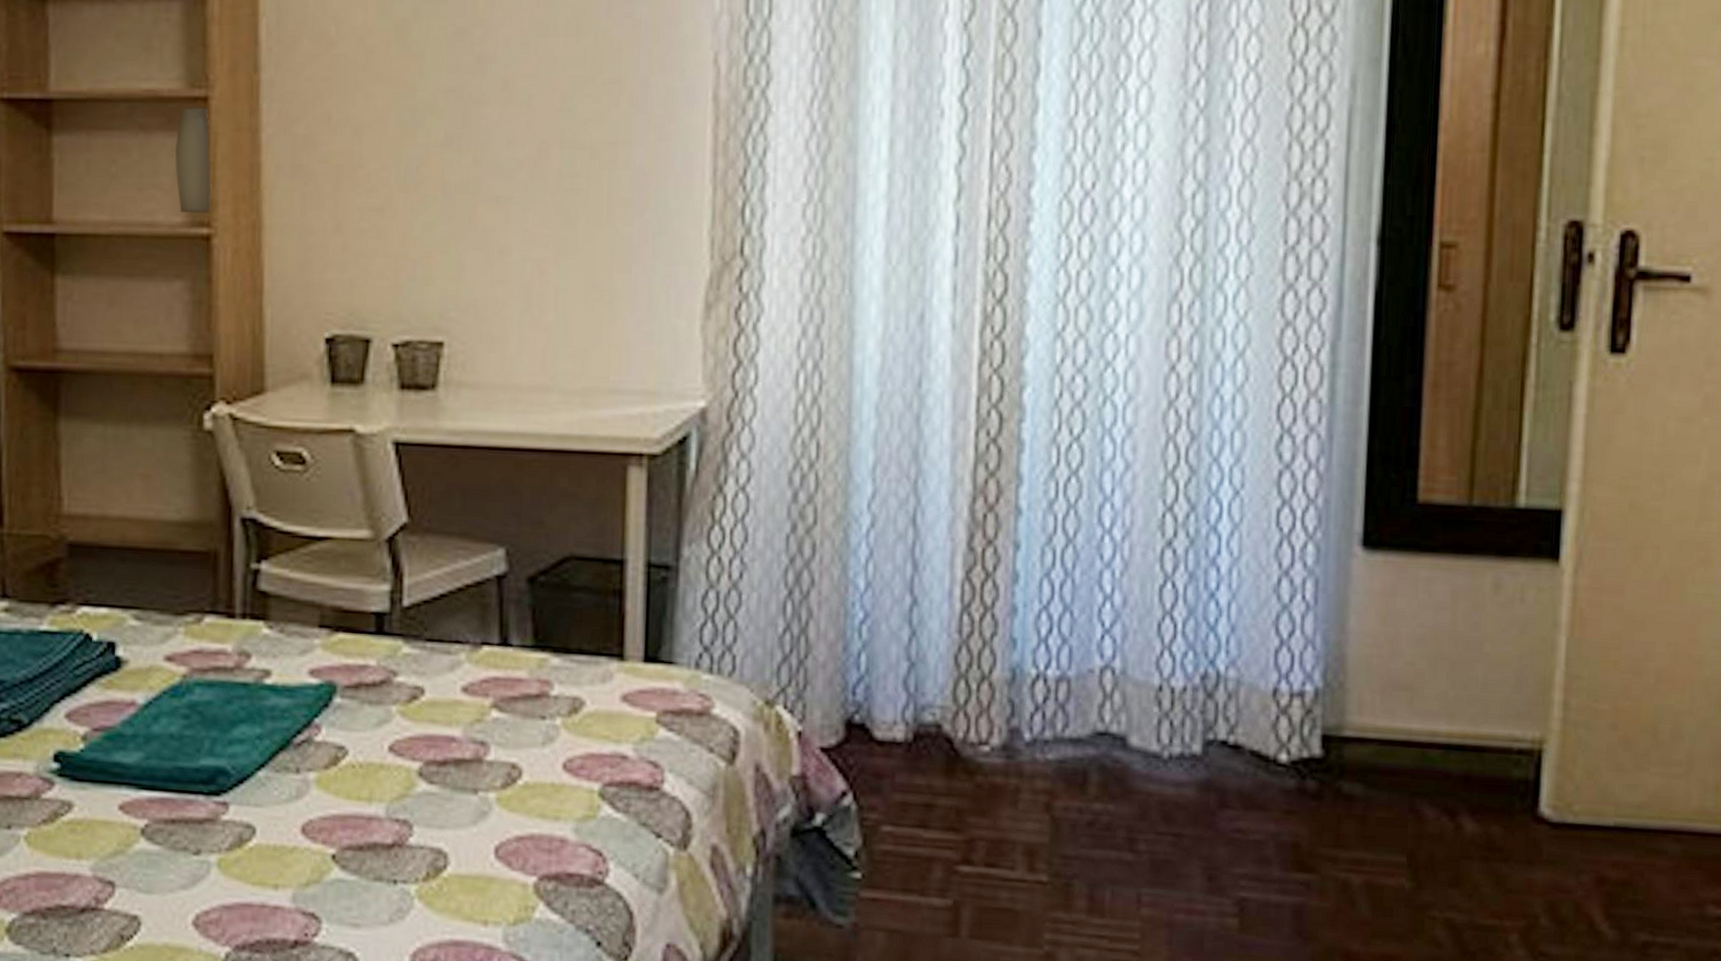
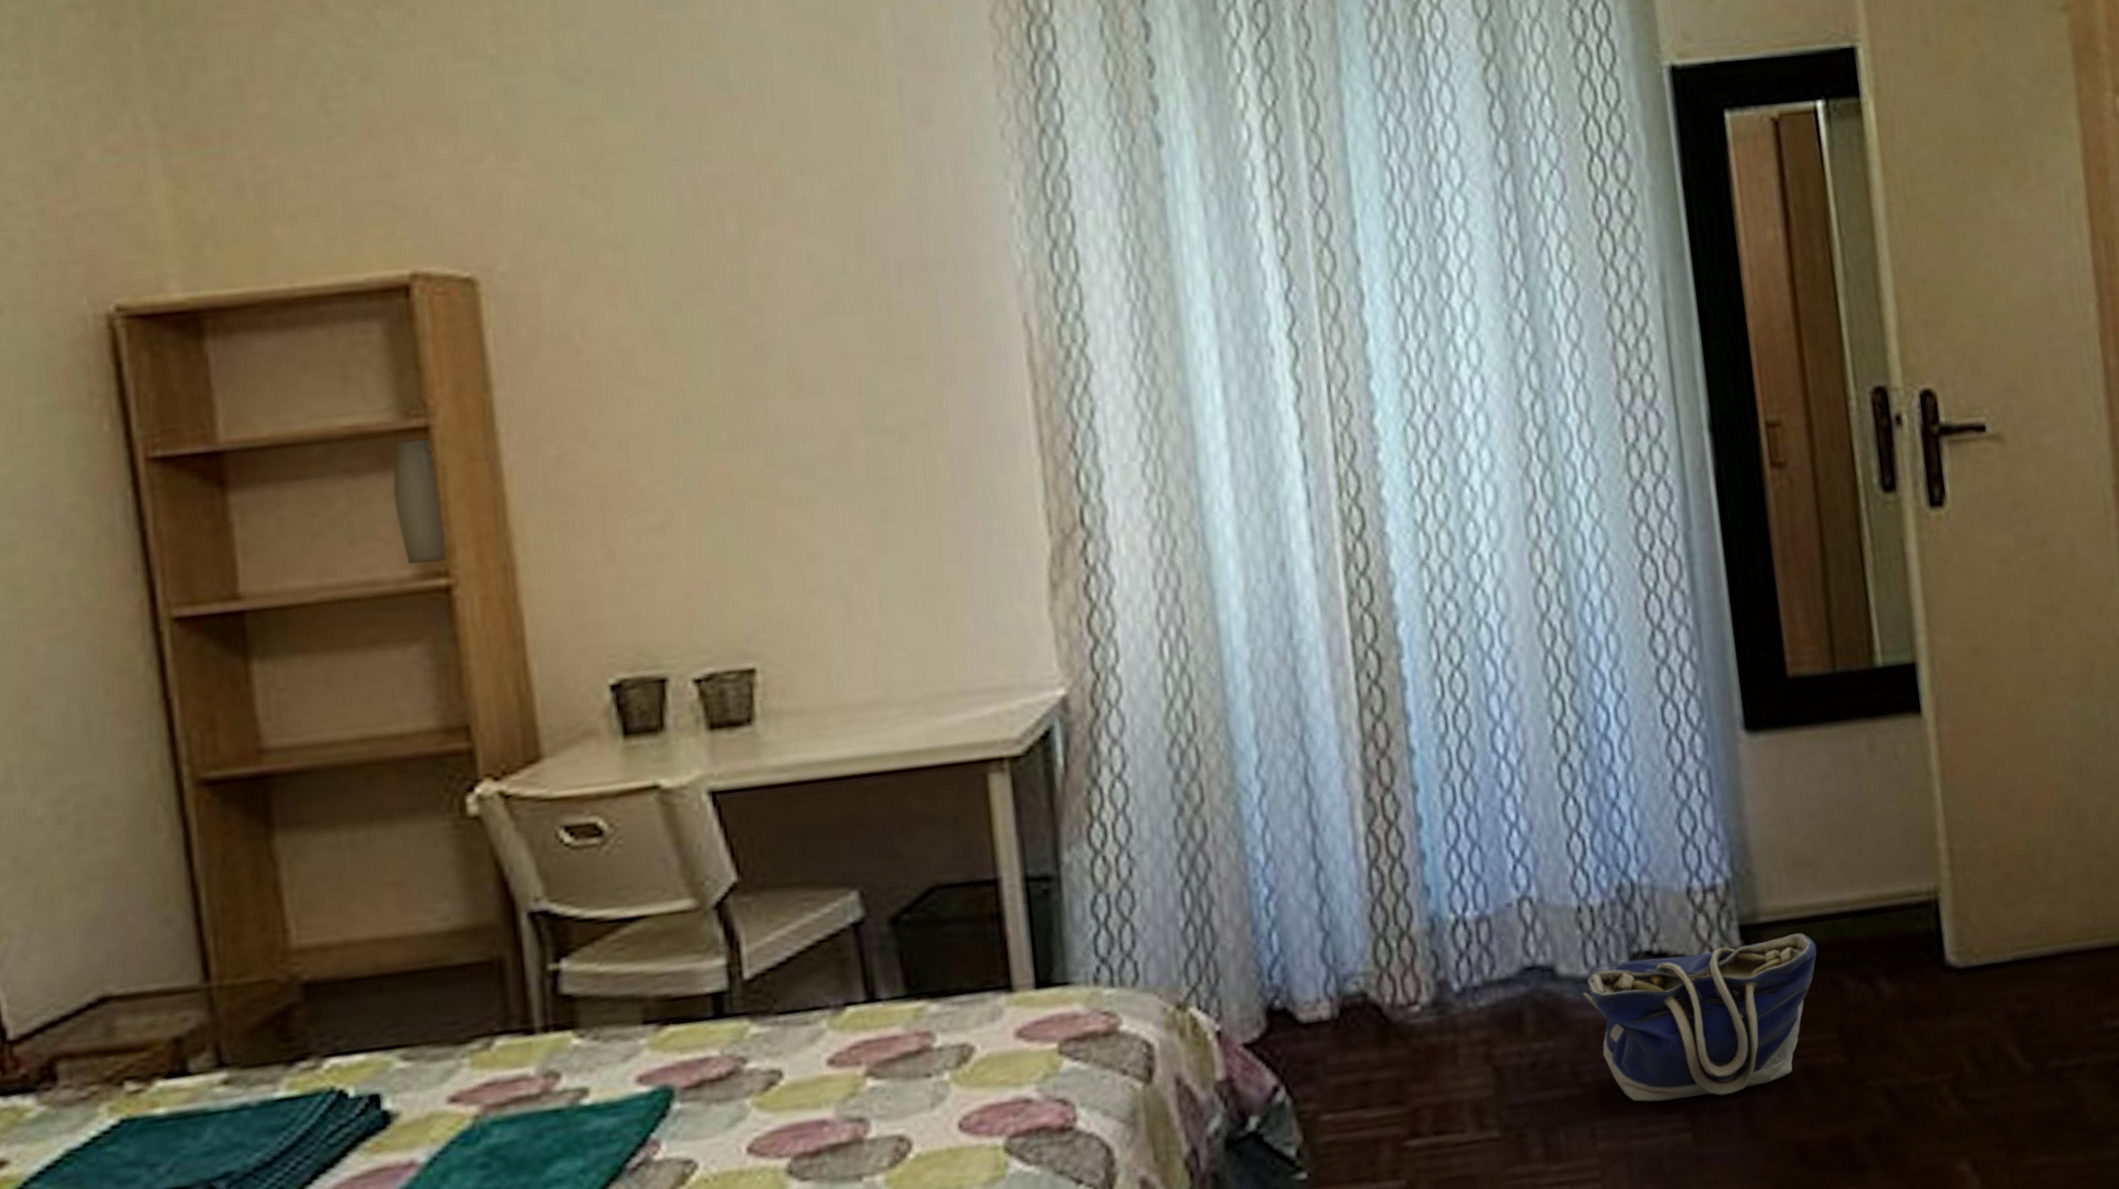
tote bag: none [1151,745,1401,892] -> present [1583,933,1817,1102]

